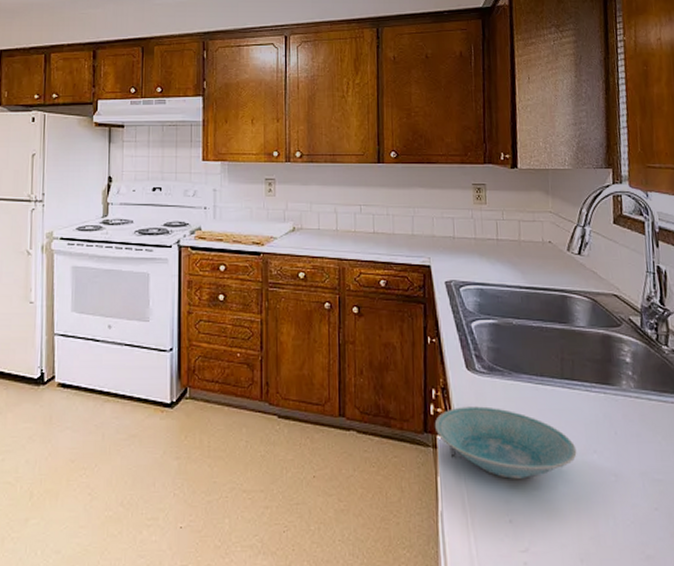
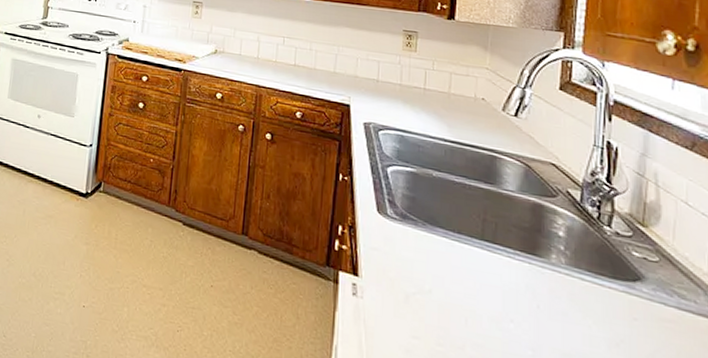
bowl: present [434,406,577,479] -> none [337,248,491,333]

